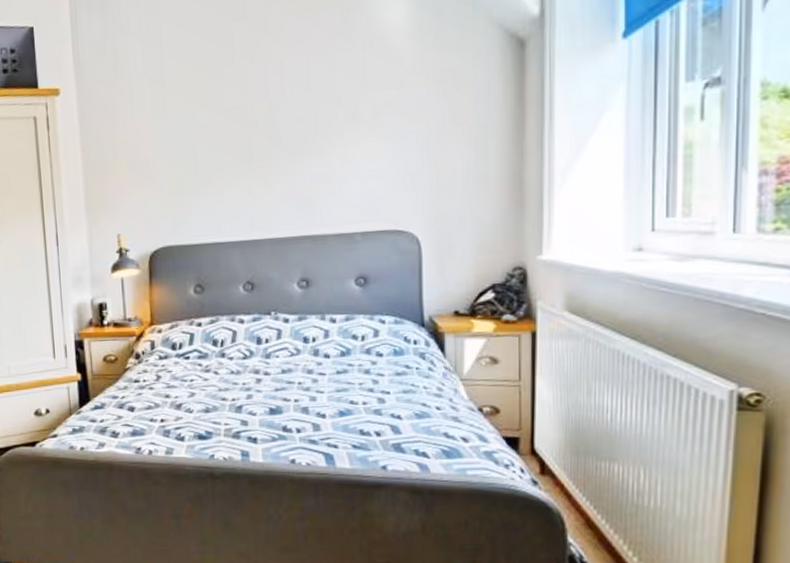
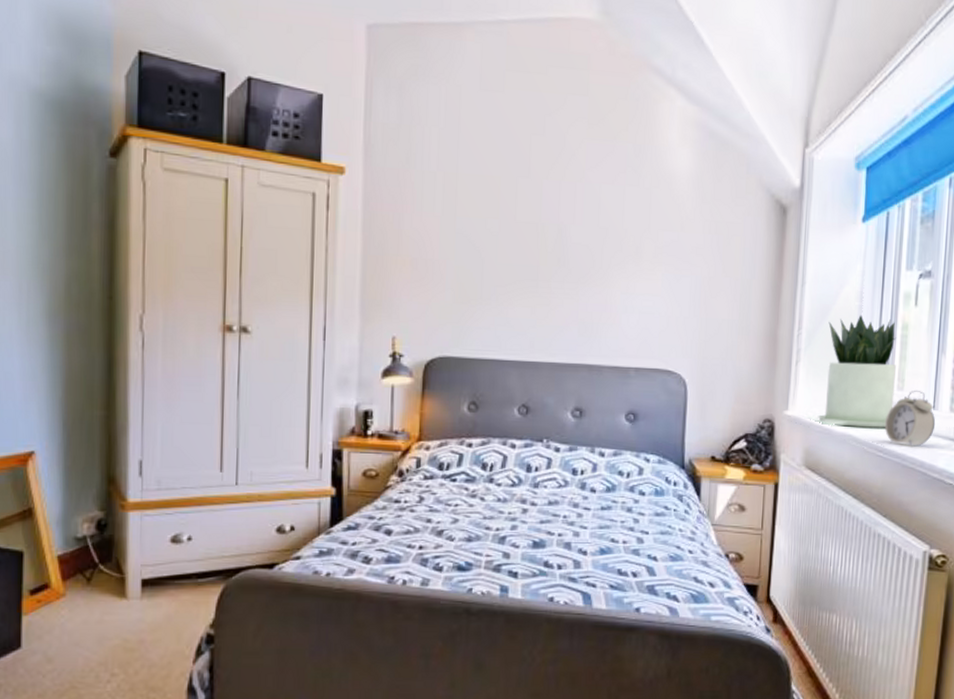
planter: none [579,140,680,265] -> present [817,315,897,428]
alarm clock: none [667,213,738,277] -> present [884,389,936,447]

